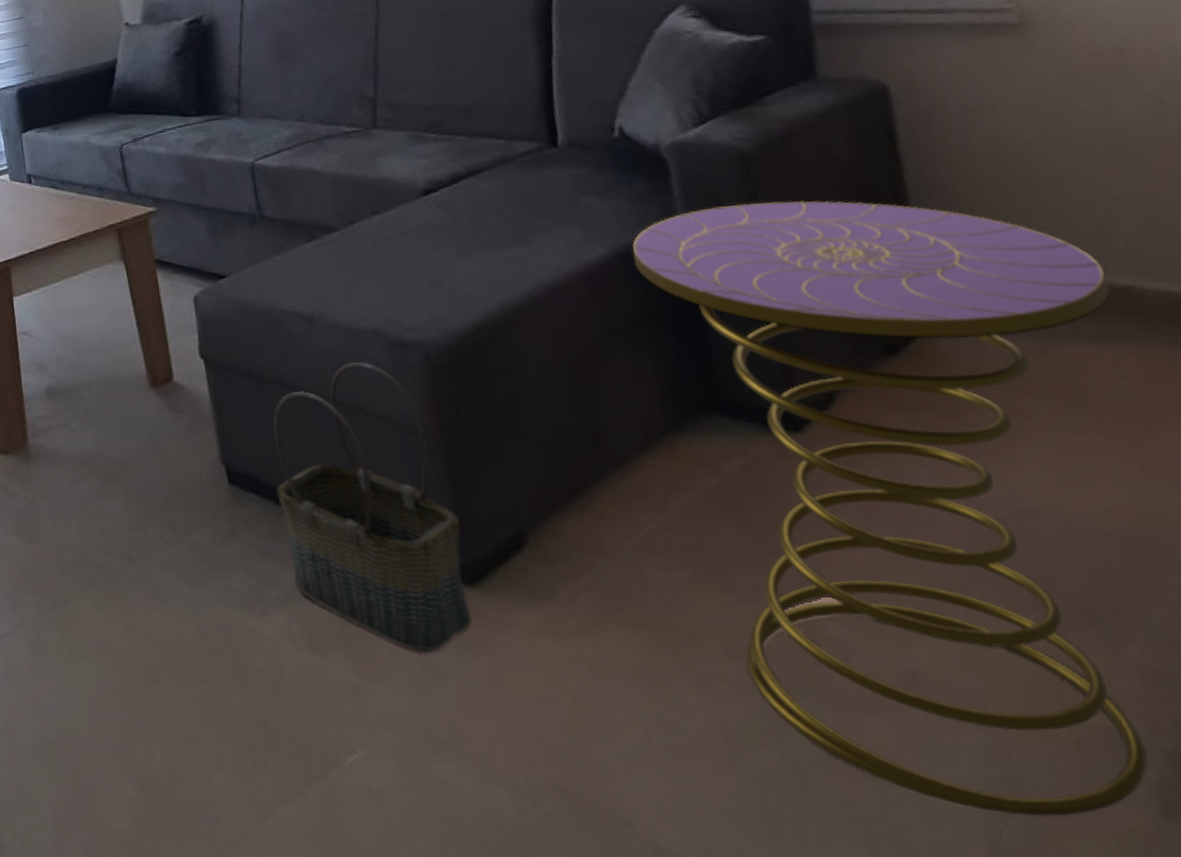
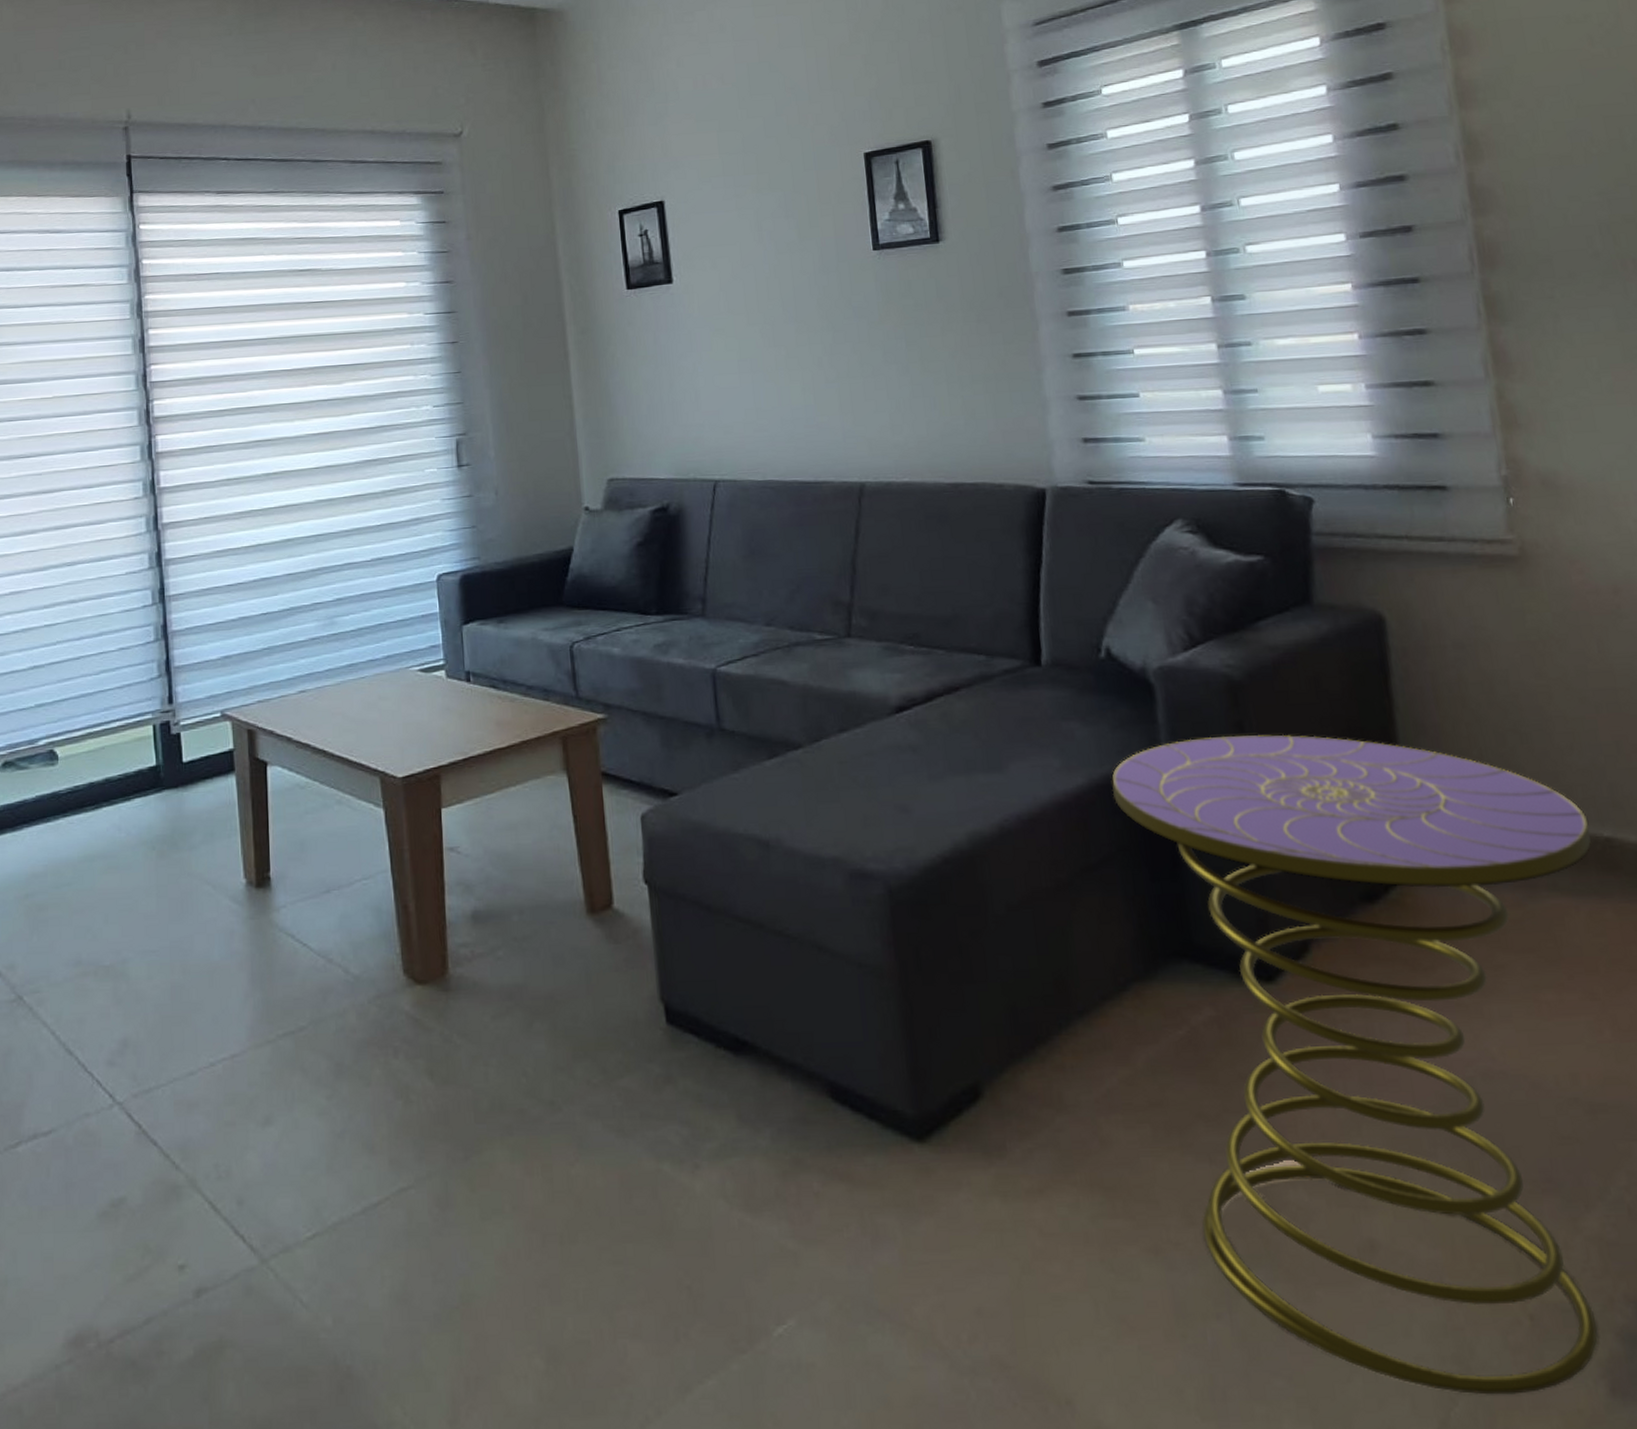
basket: present [273,362,472,654] -> none [717,893,918,1215]

